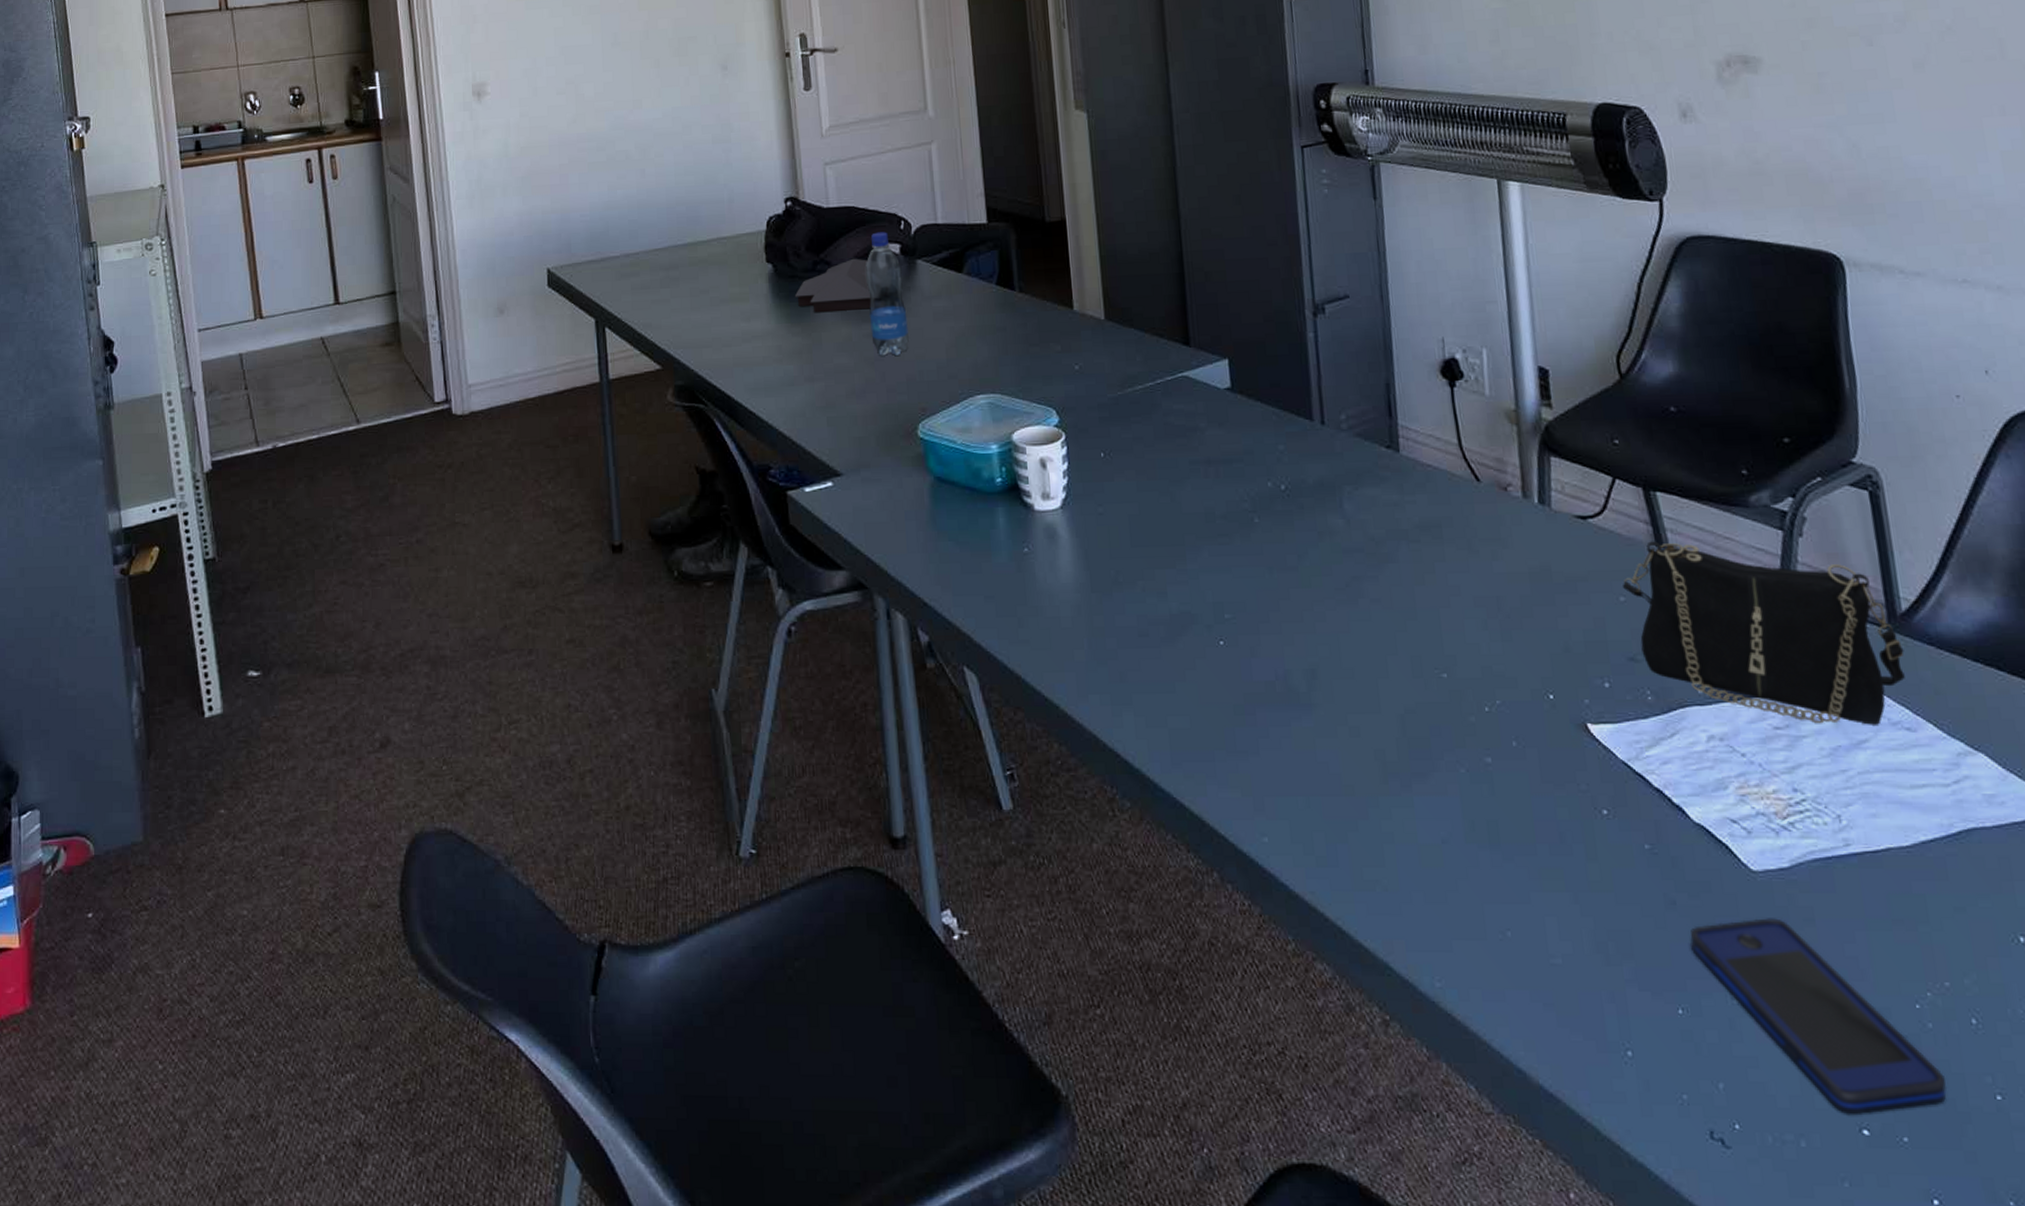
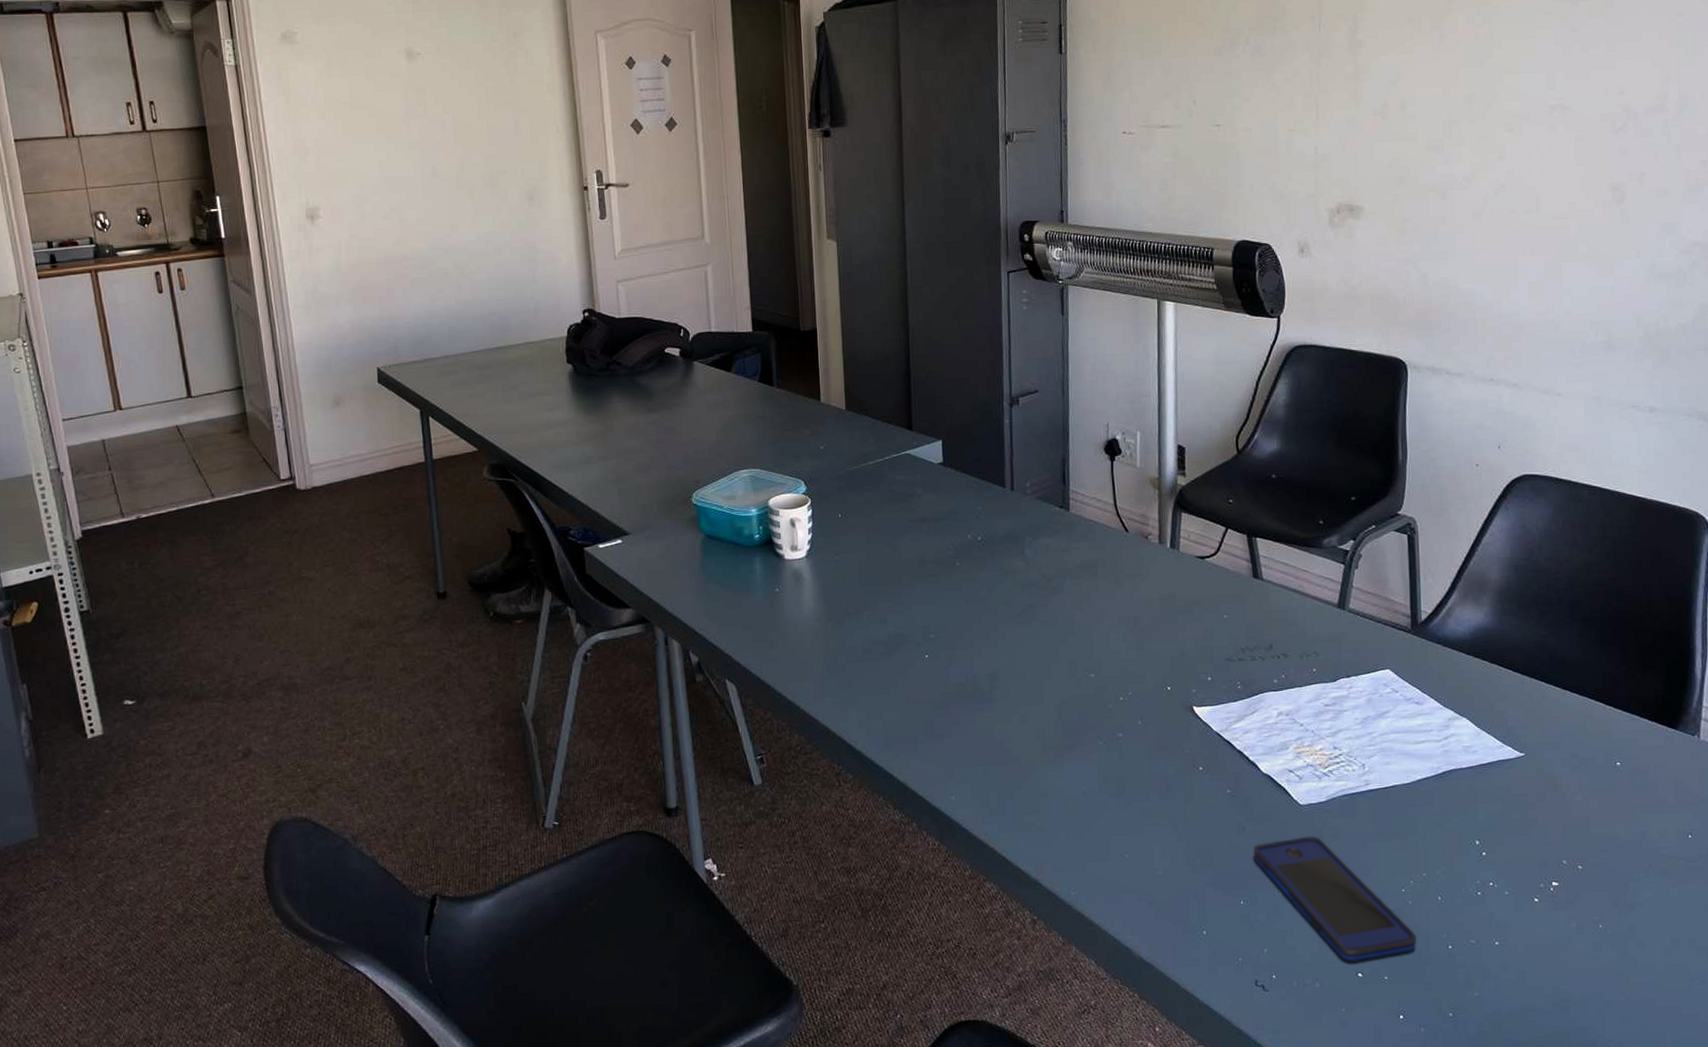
papers: present [794,258,872,313] -> none [591,360,656,405]
bottle: present [865,232,909,357] -> none [650,338,686,440]
handbag: present [1622,541,1905,725] -> none [1226,574,1420,702]

